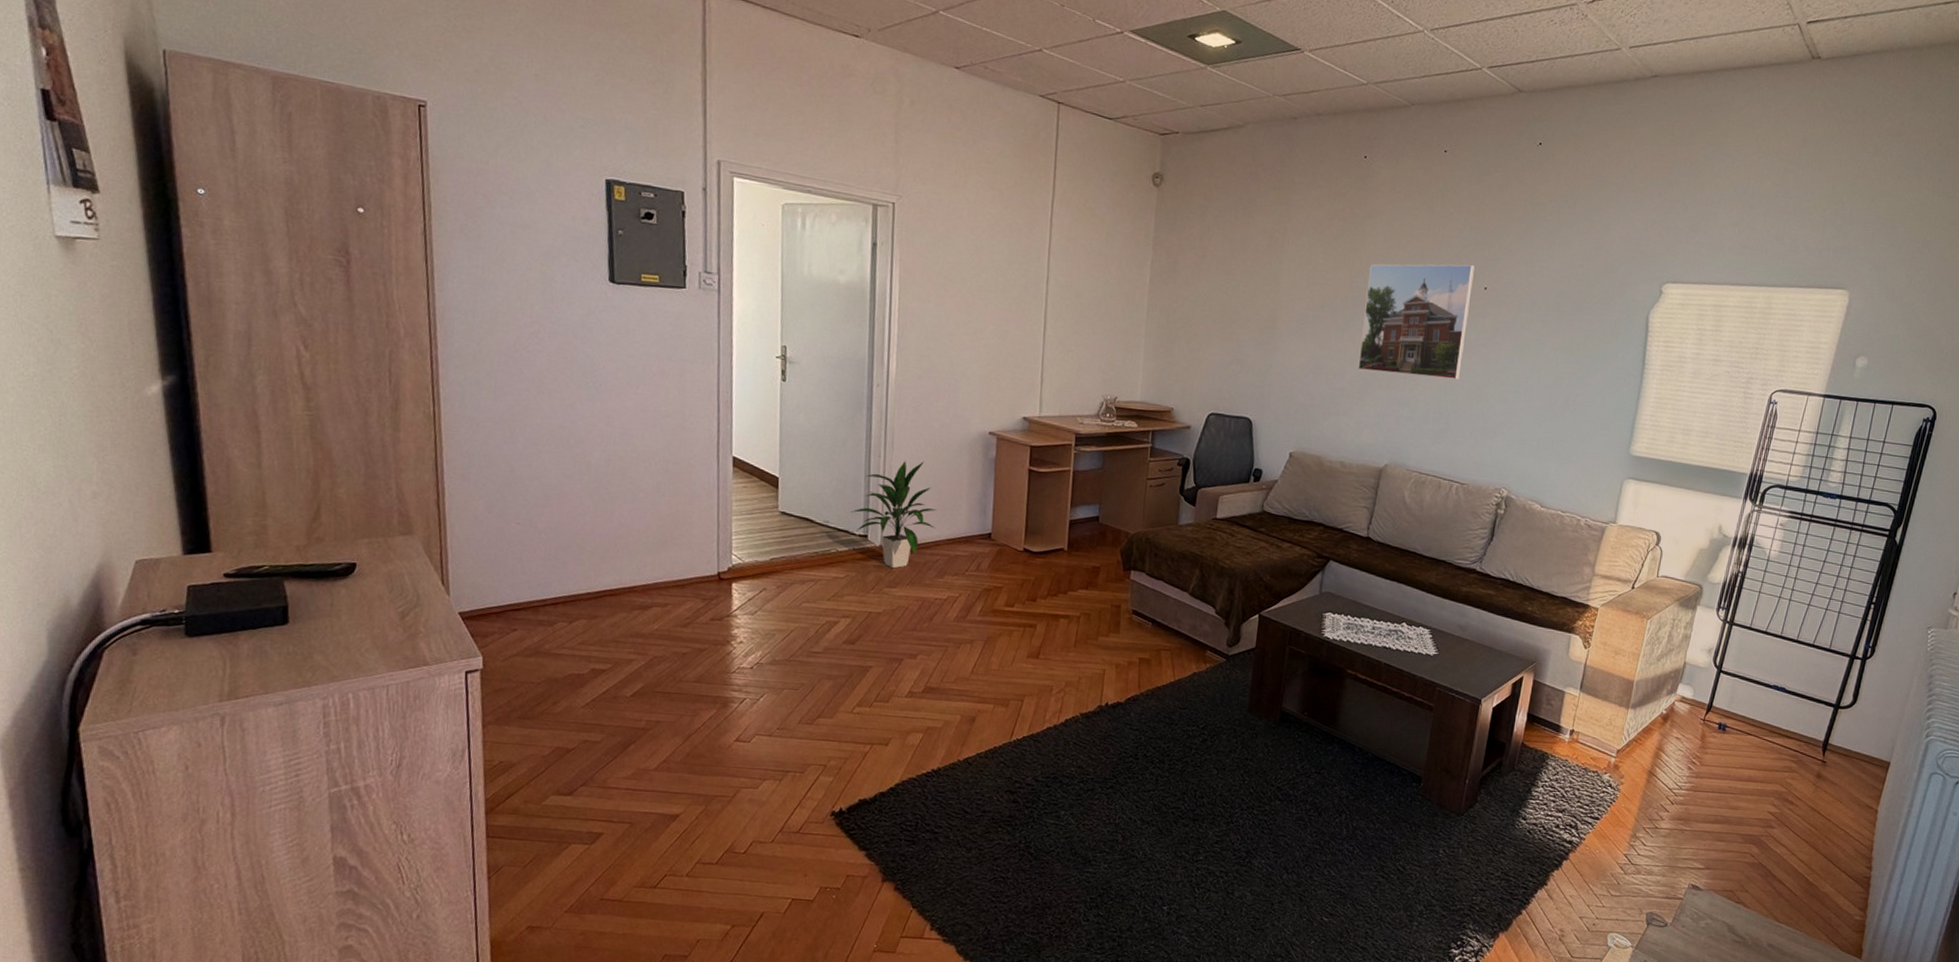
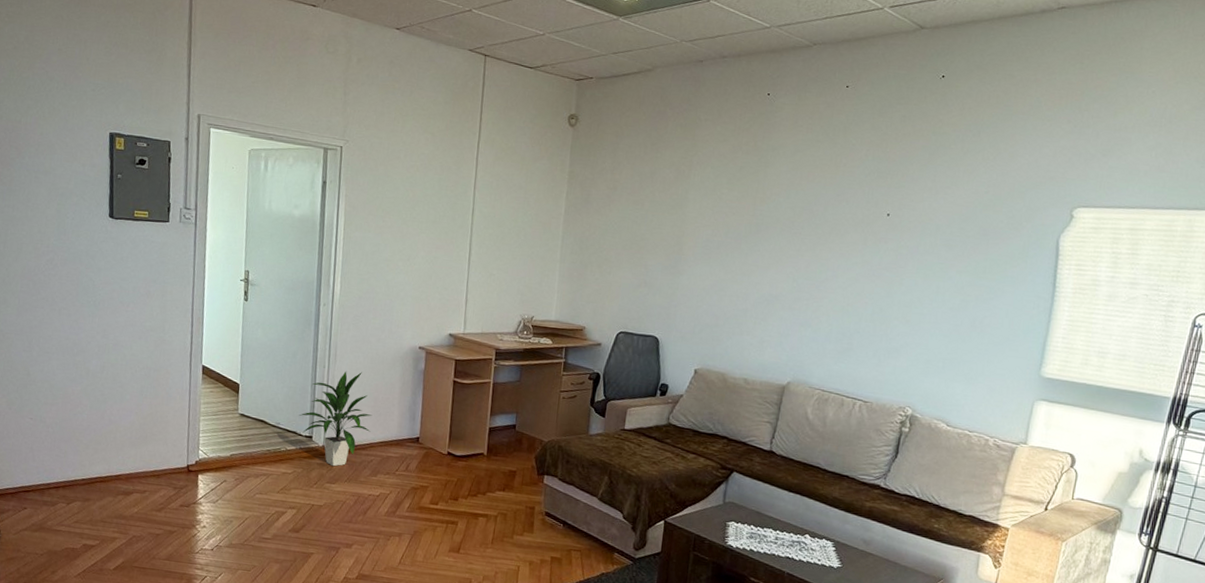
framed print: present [1357,264,1475,380] -> none [761,192,877,302]

